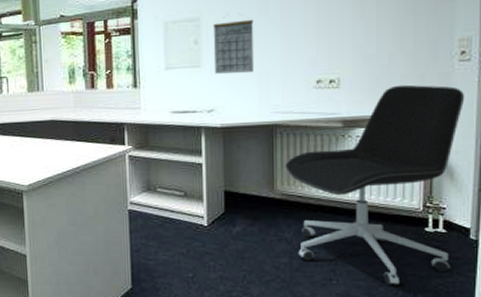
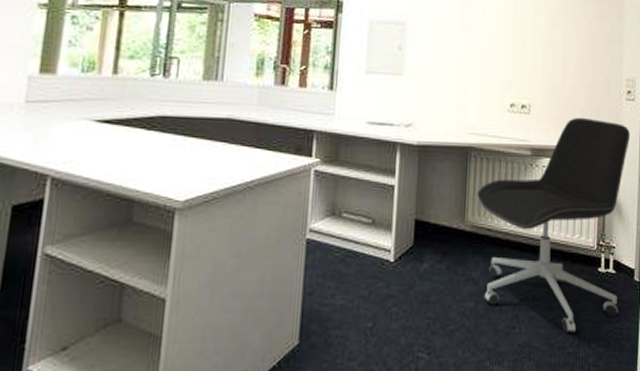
calendar: present [212,14,254,74] -> none [416,22,458,87]

